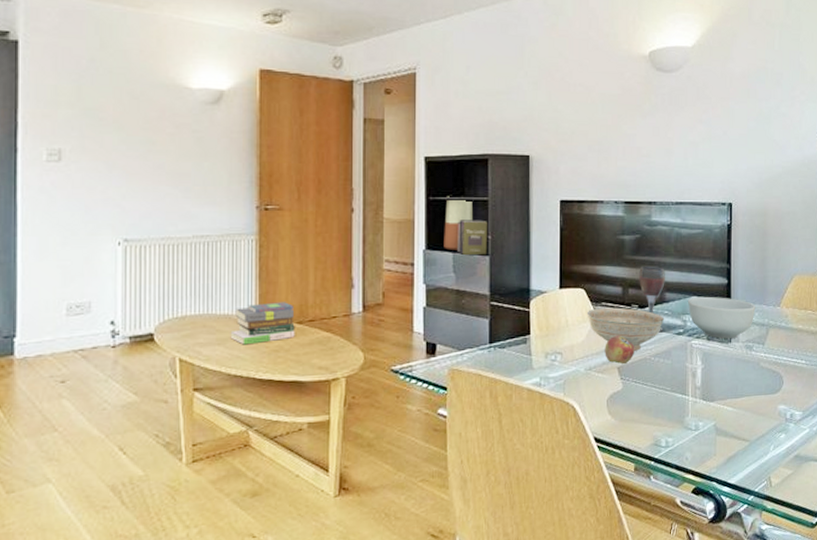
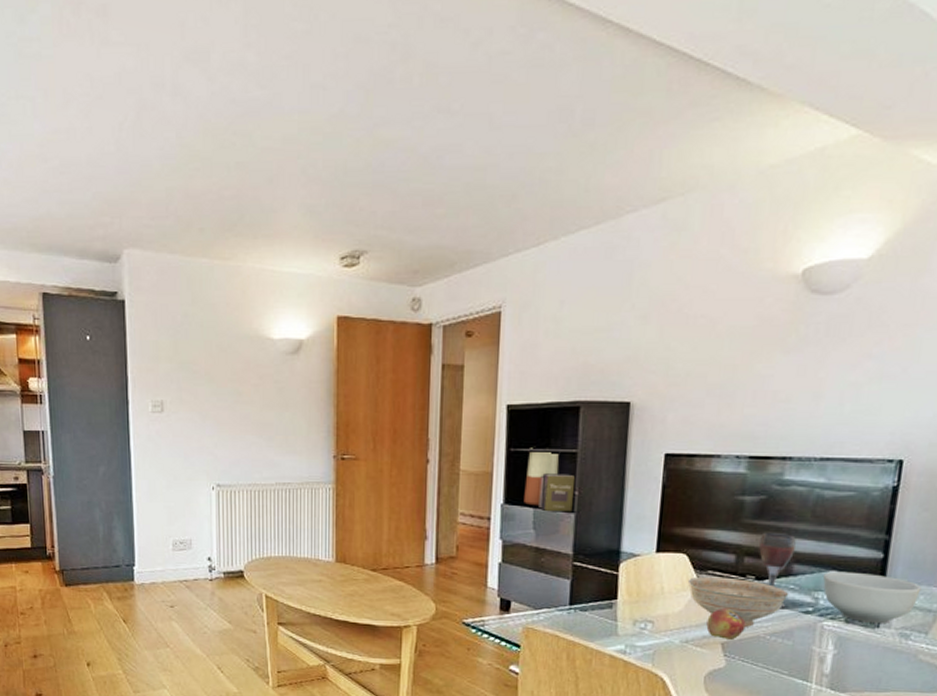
books: present [230,302,295,345] -> none [309,549,369,587]

